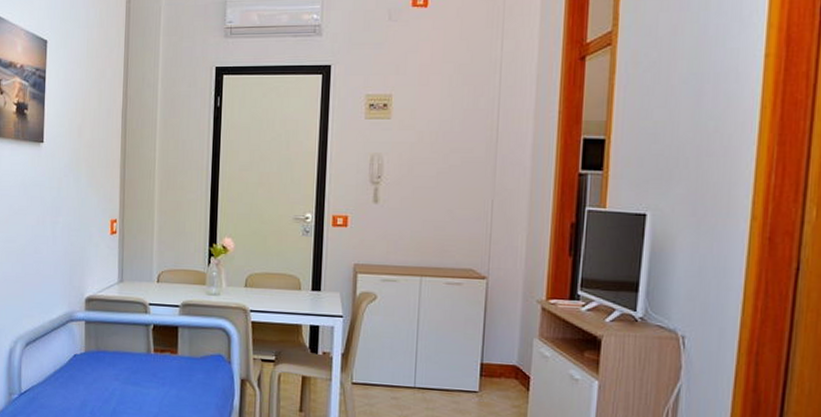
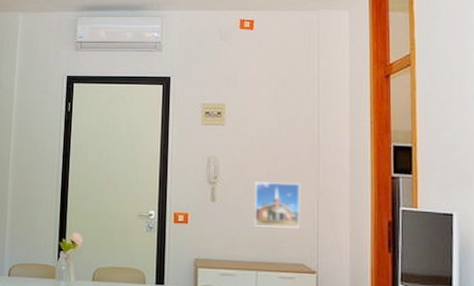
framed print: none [419,181,473,231] -> present [253,182,300,228]

